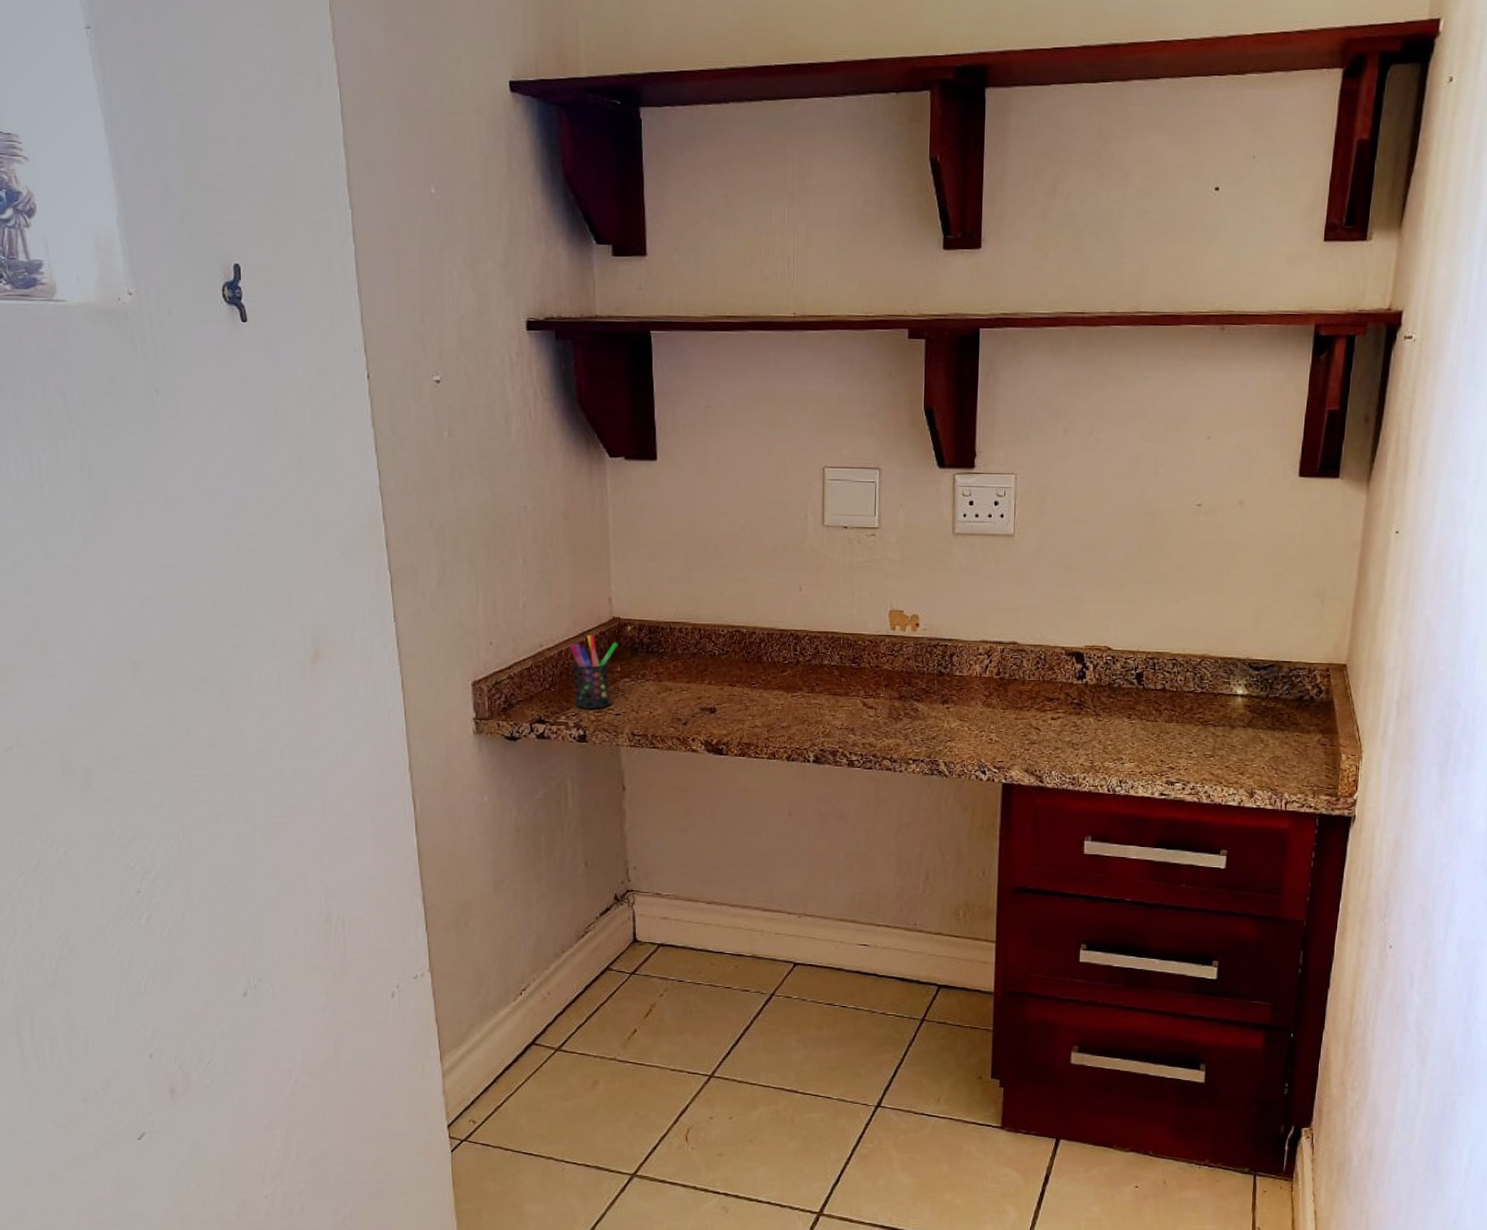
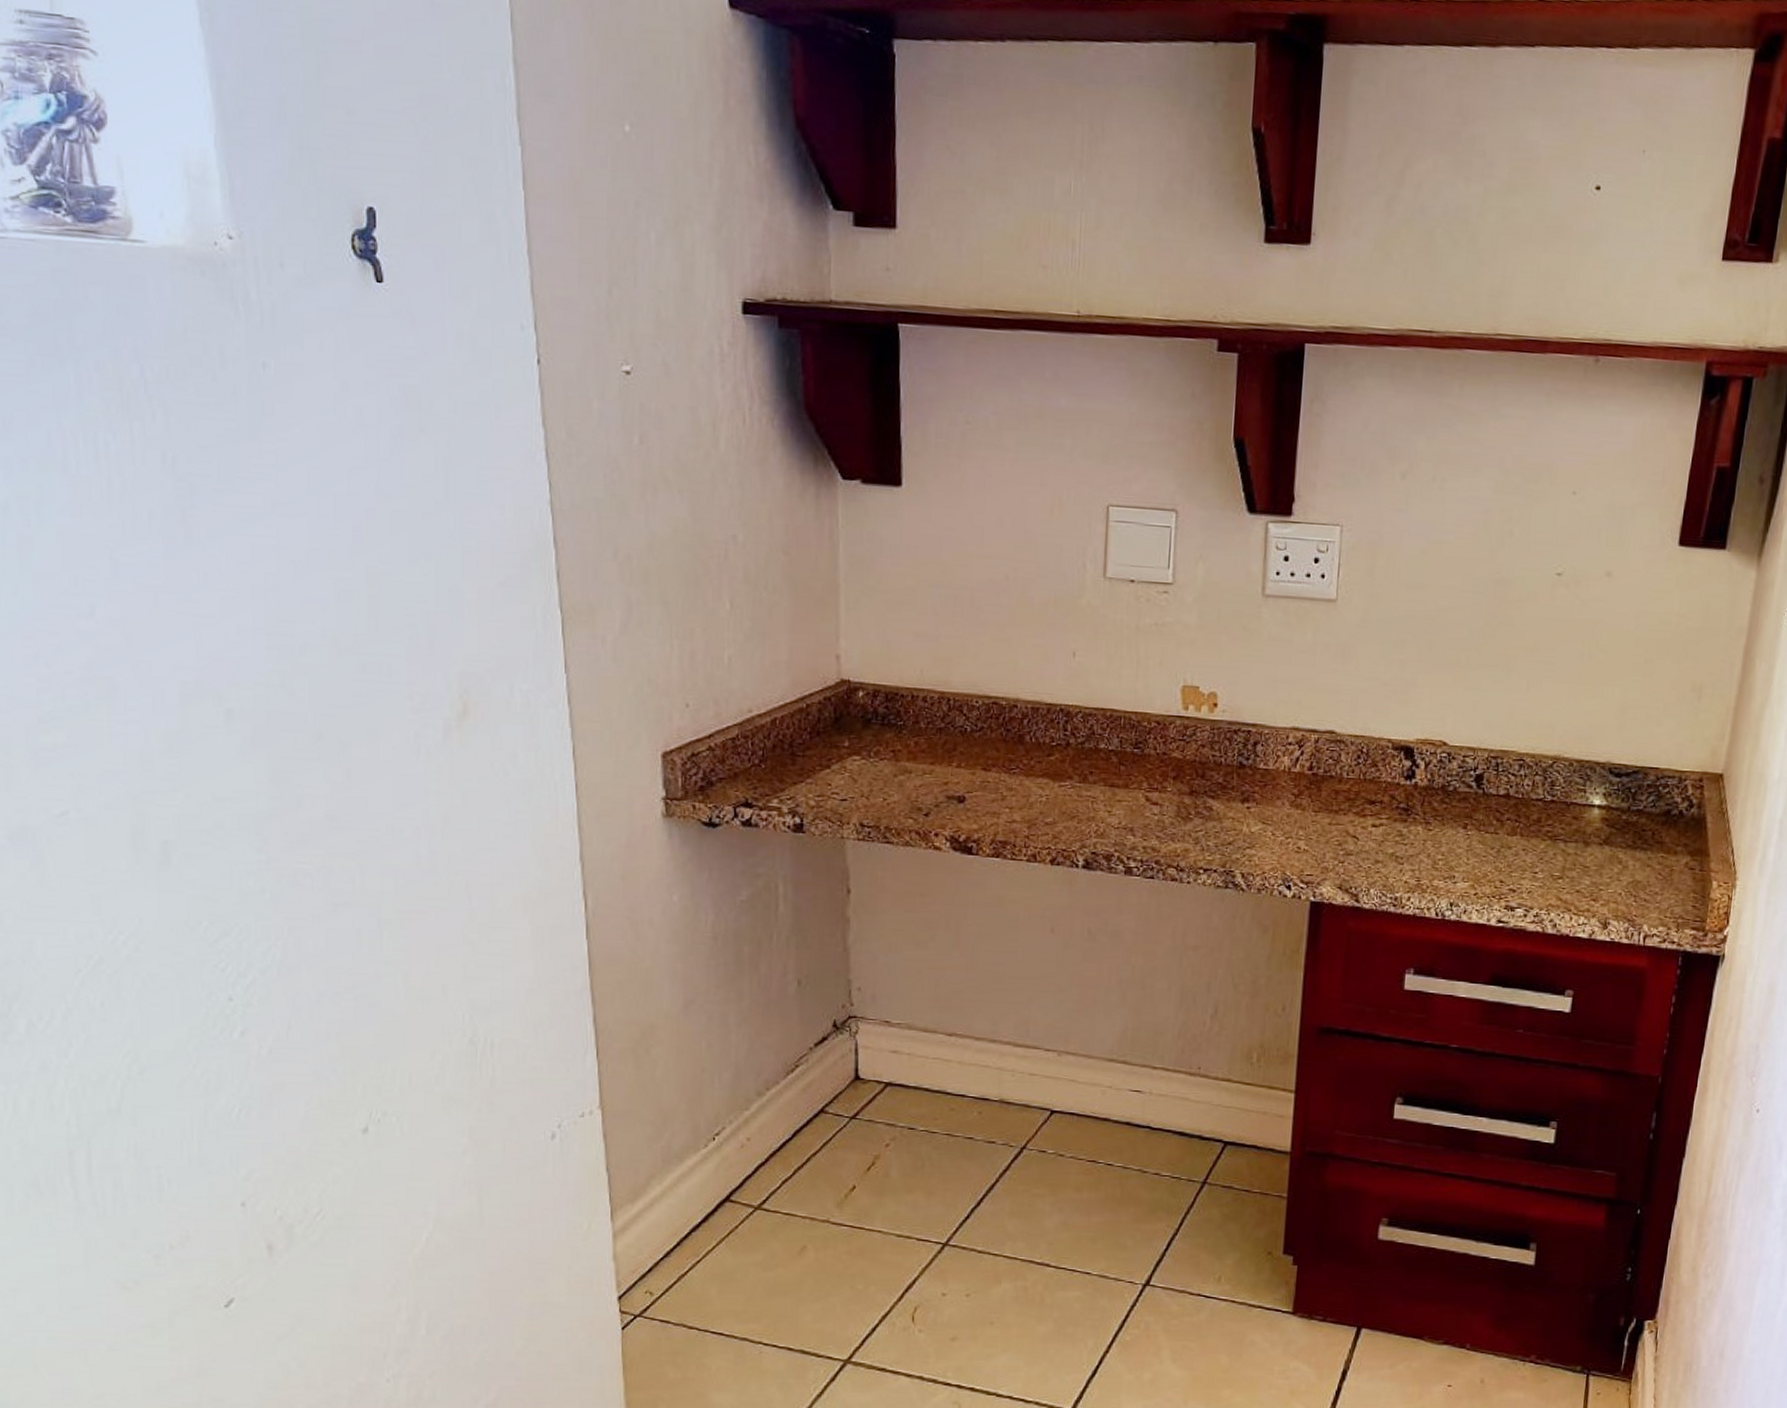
pen holder: present [570,634,618,709] -> none [786,699,847,792]

